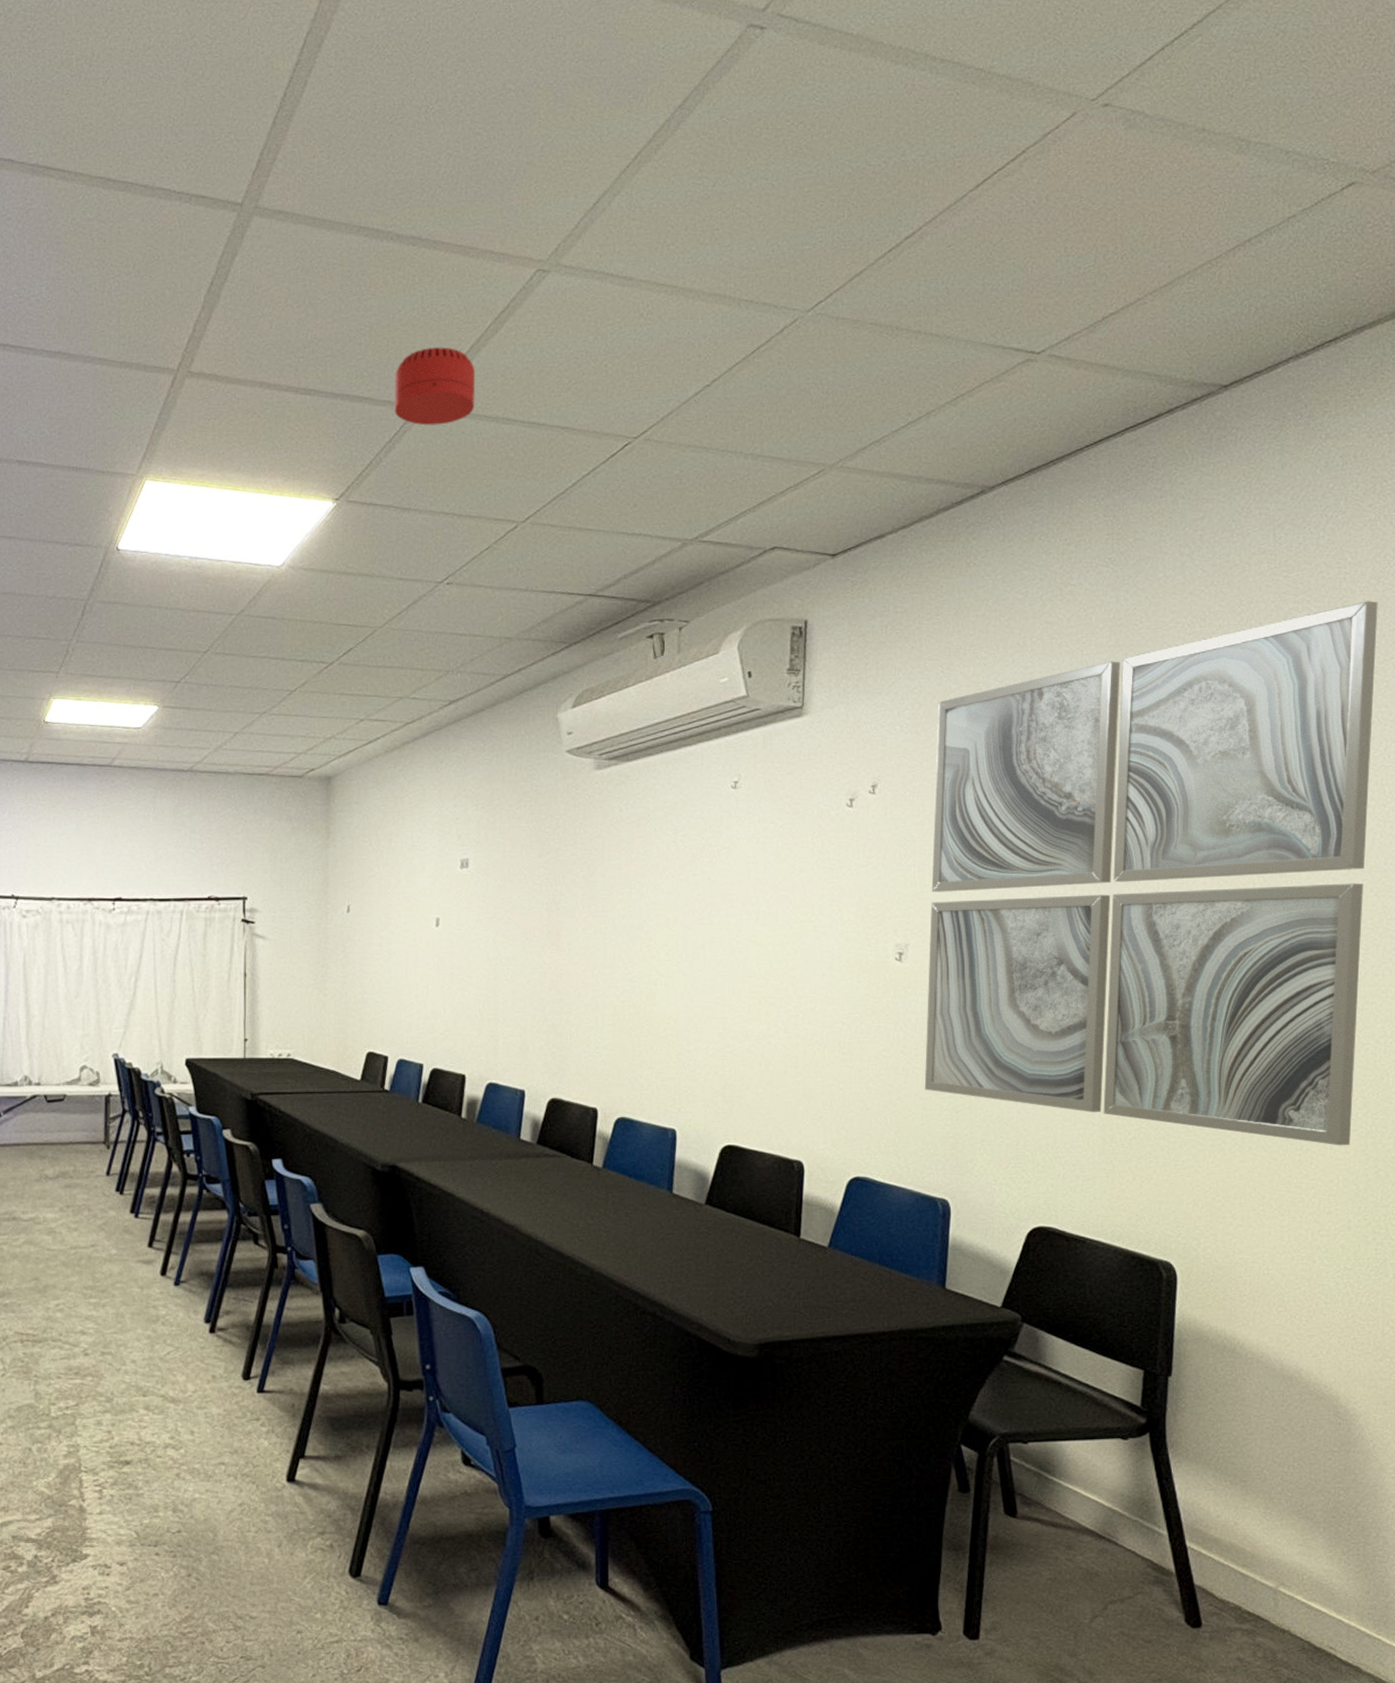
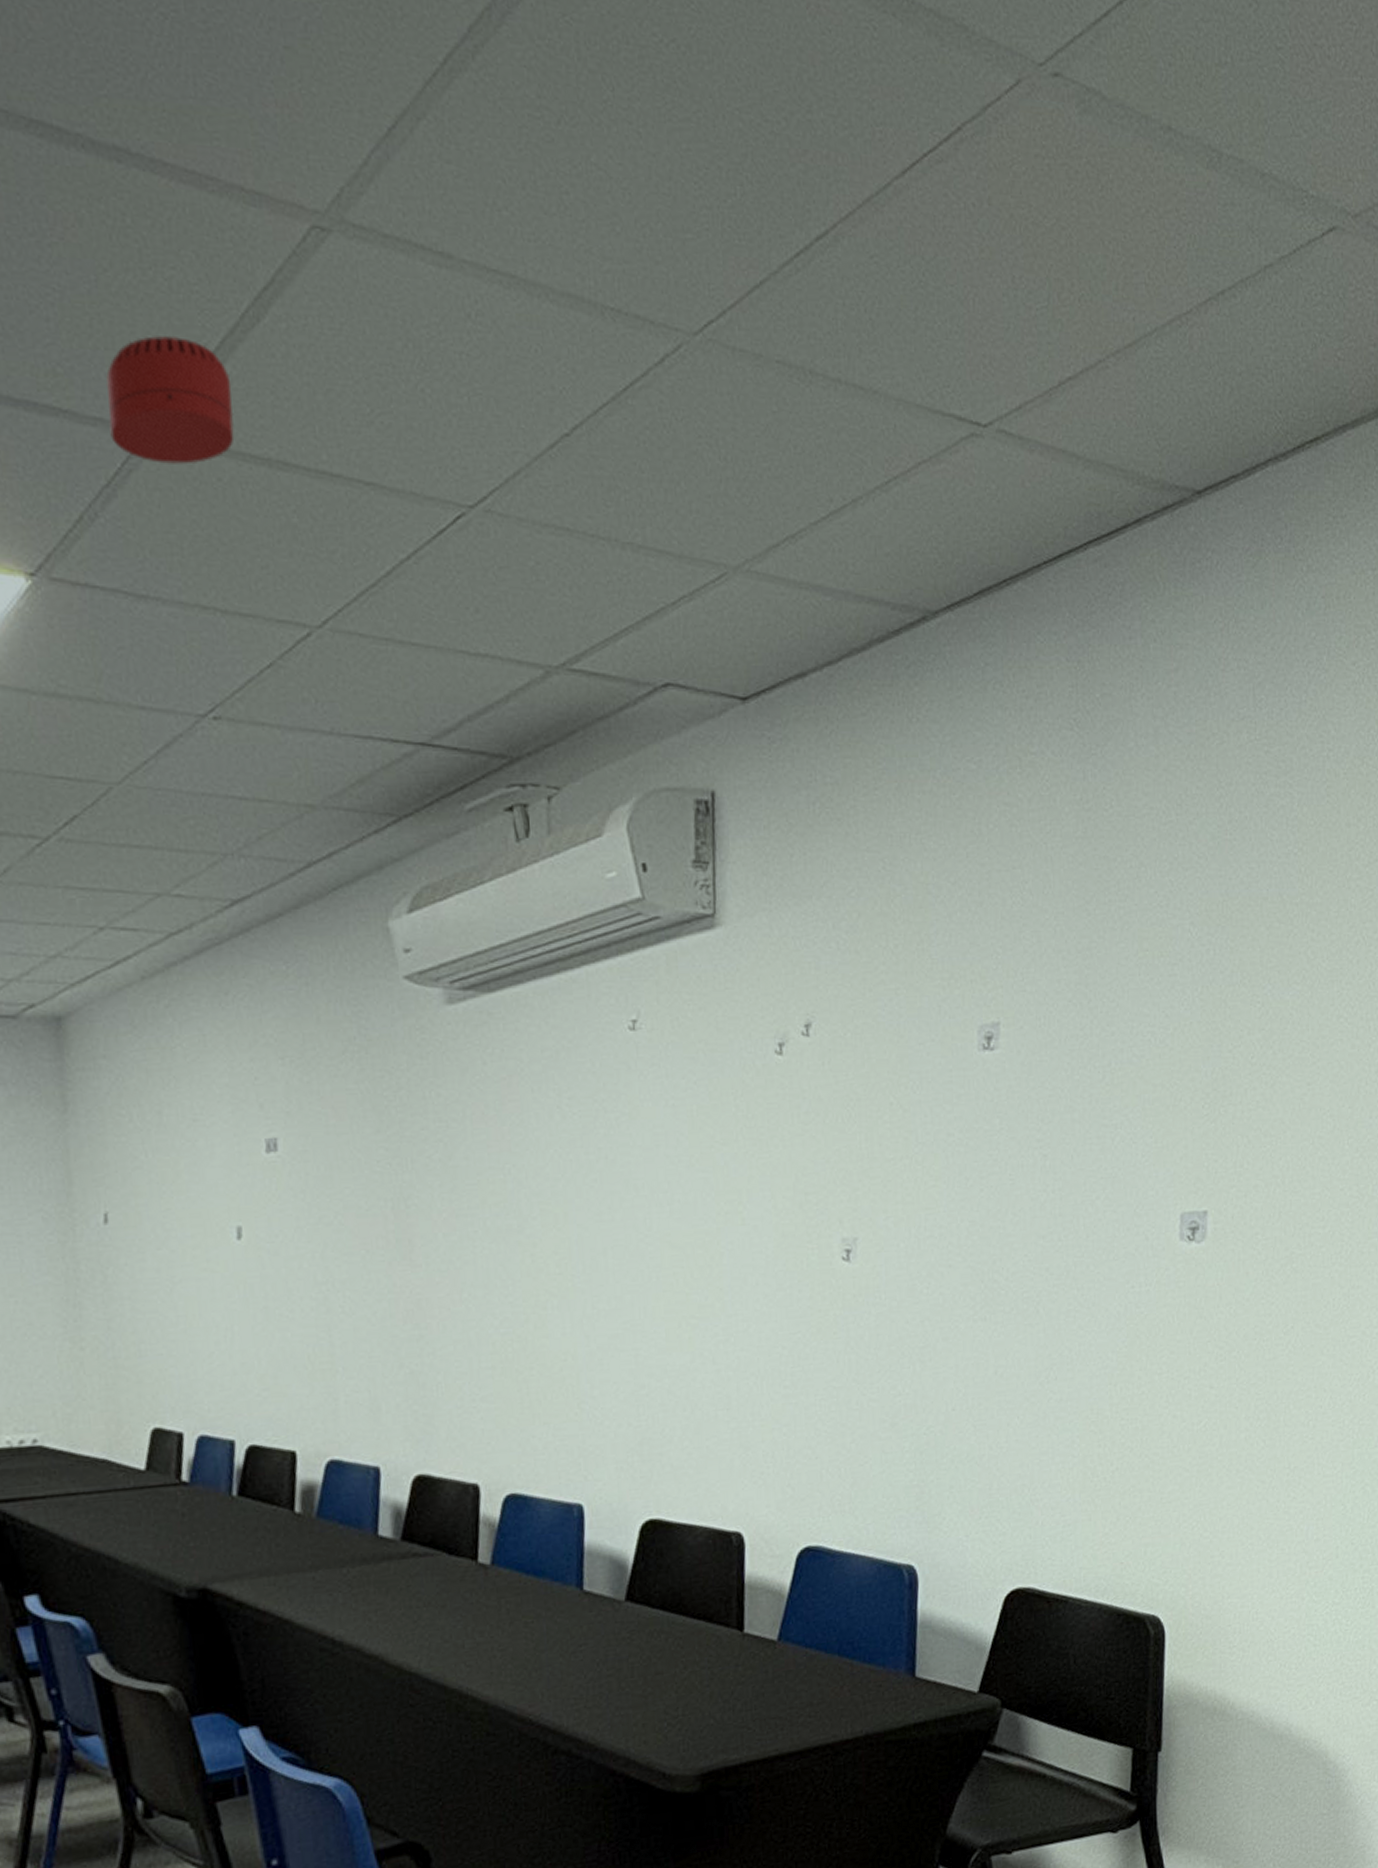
wall art: present [924,601,1378,1146] -> none [880,787,1362,1461]

